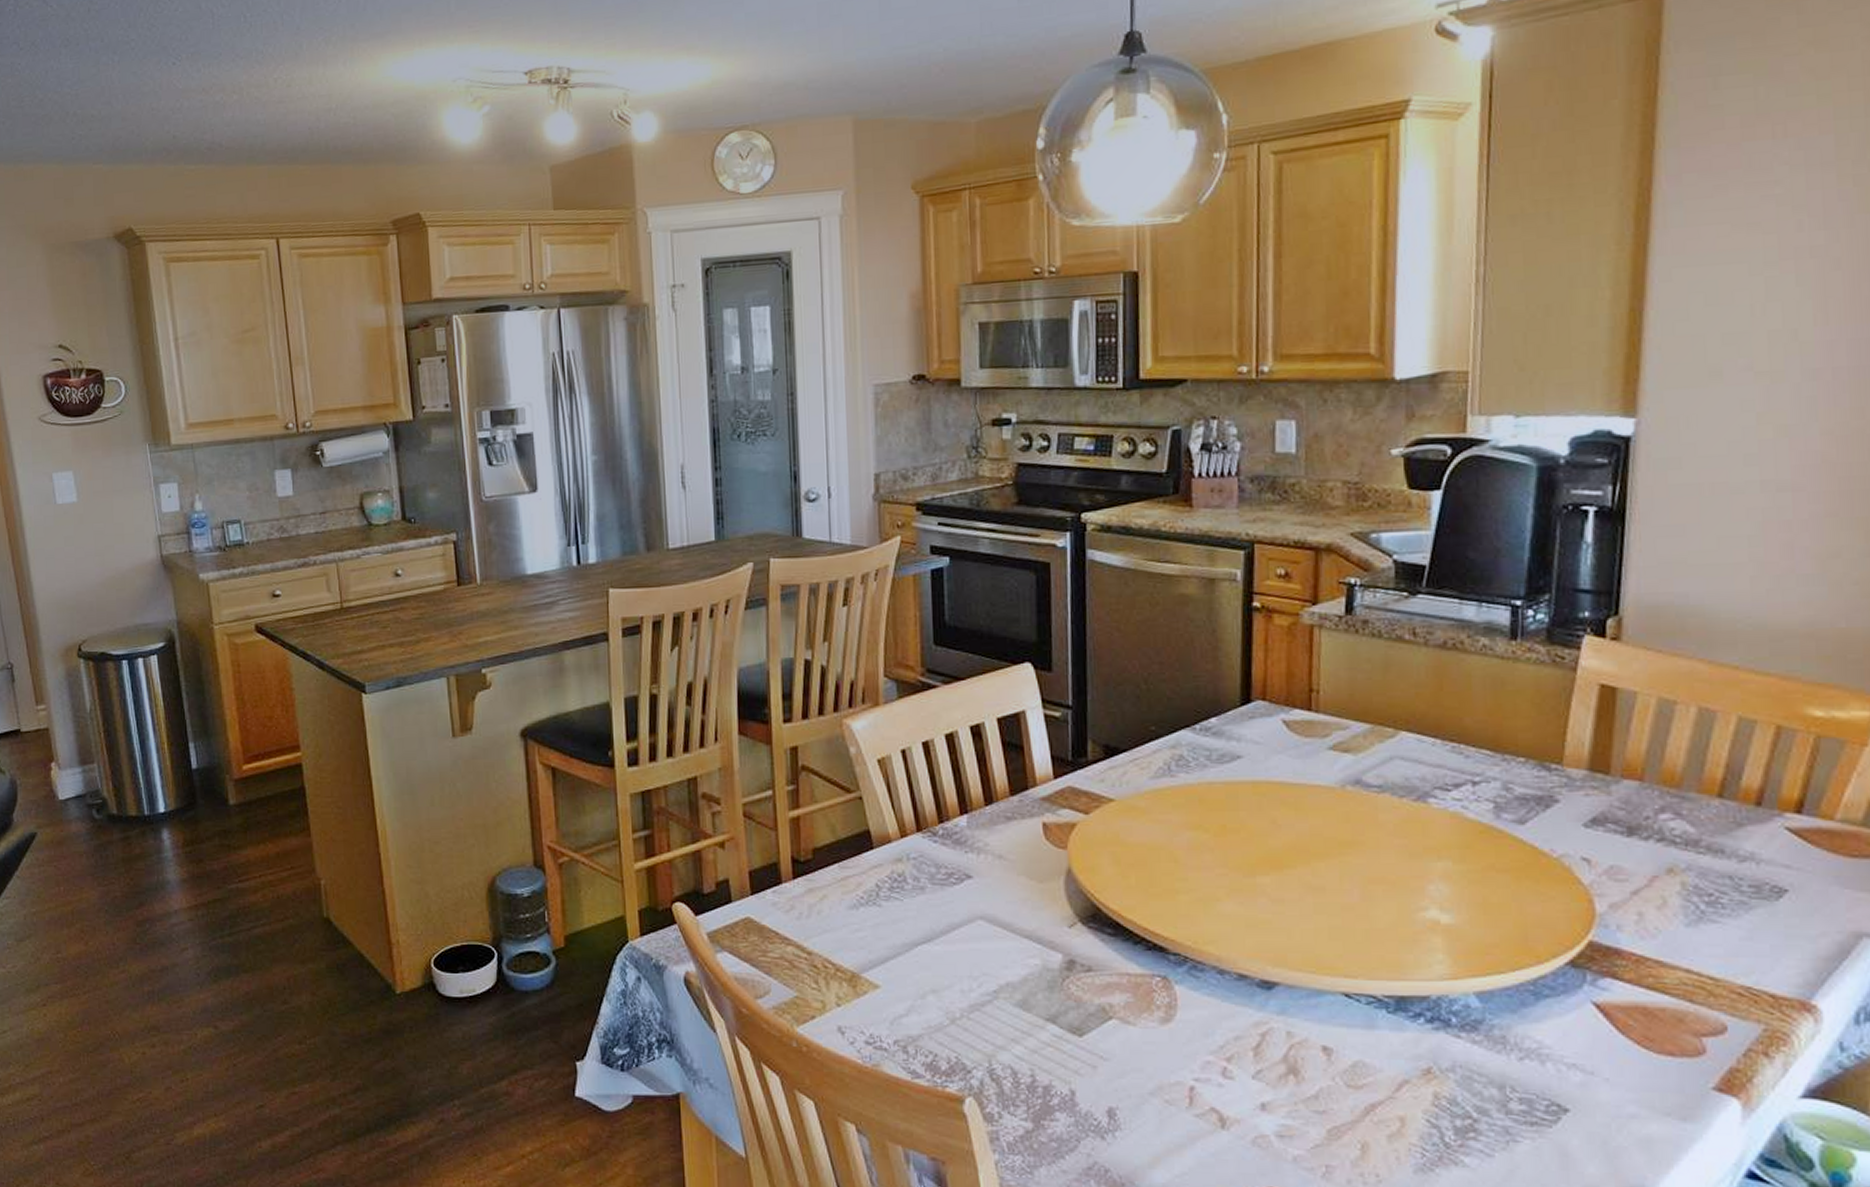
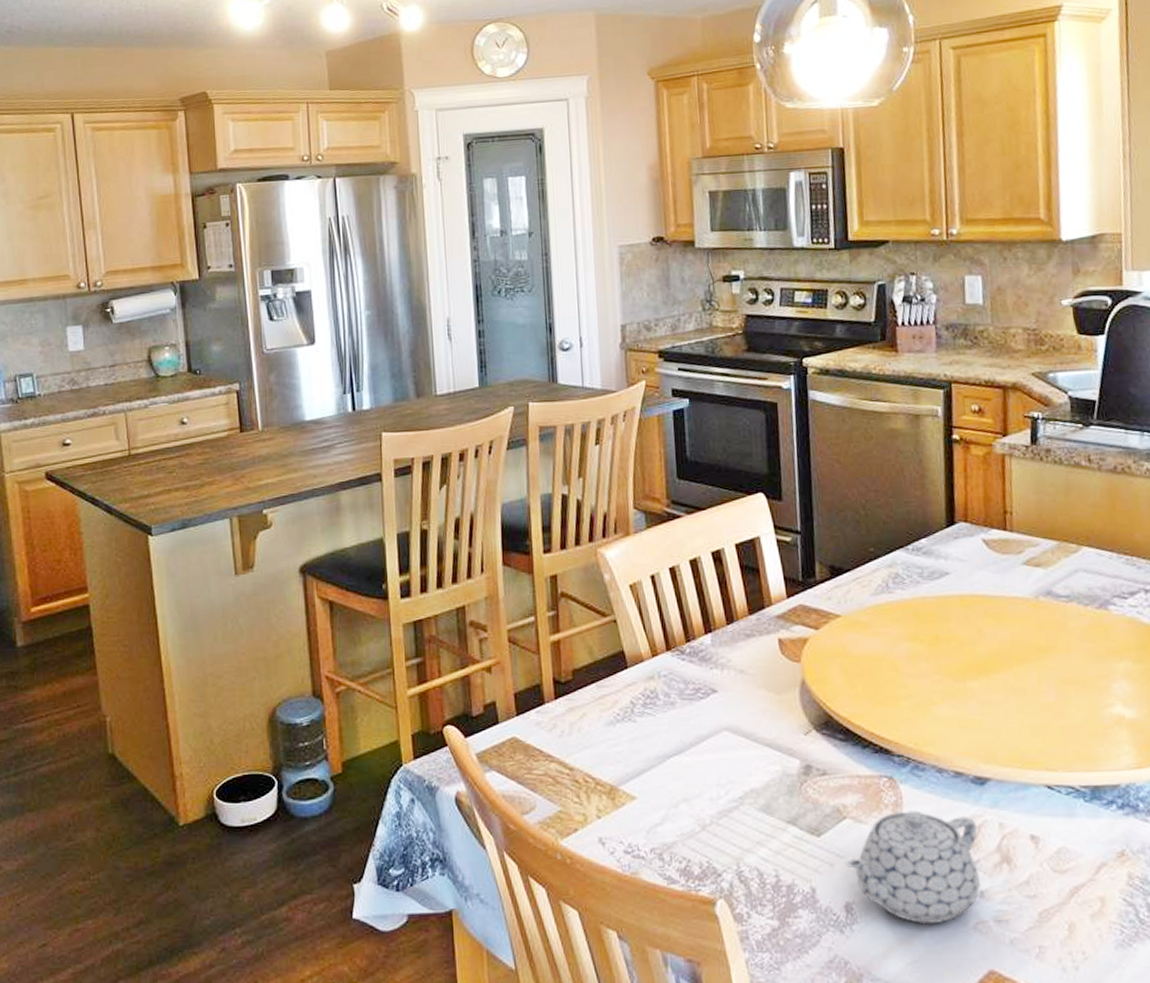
teapot: none [1110,1013,1263,1136] -> present [846,810,981,925]

